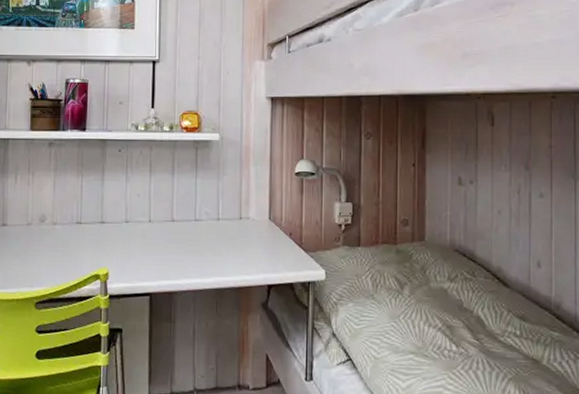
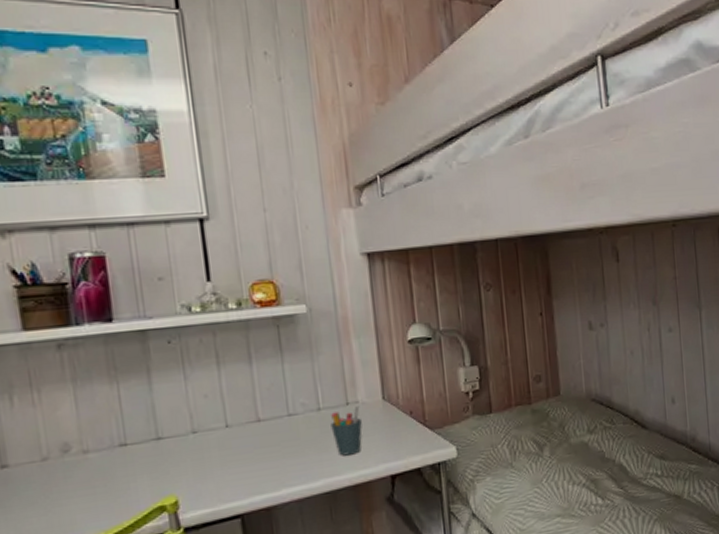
pen holder: none [226,220,250,261] -> present [331,404,363,456]

